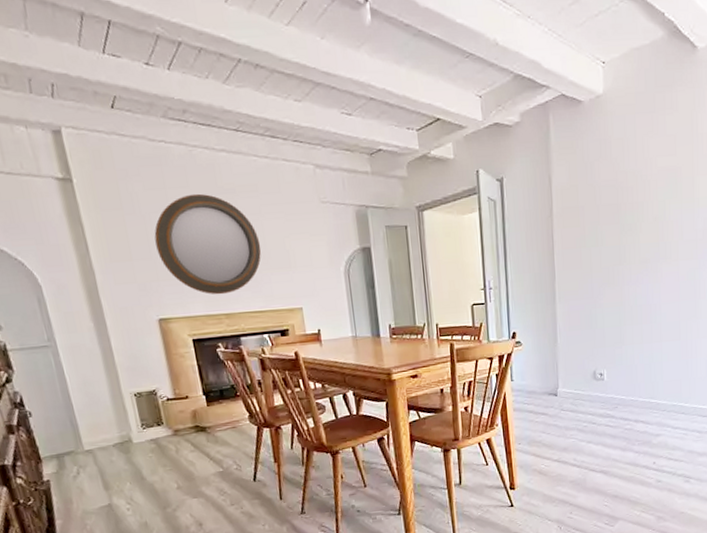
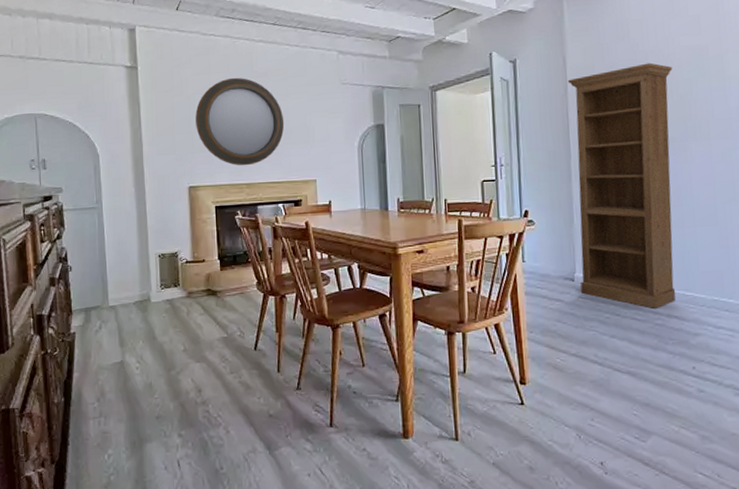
bookshelf: none [554,183,649,416] -> present [568,62,676,308]

